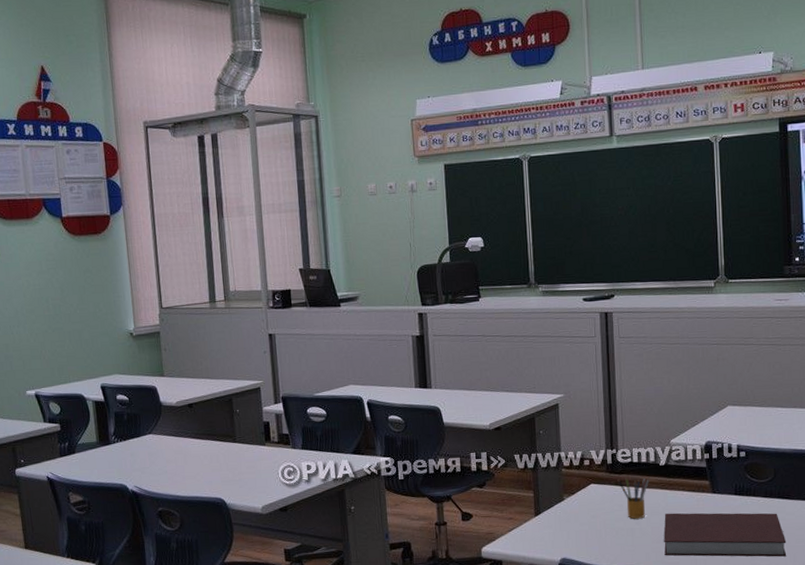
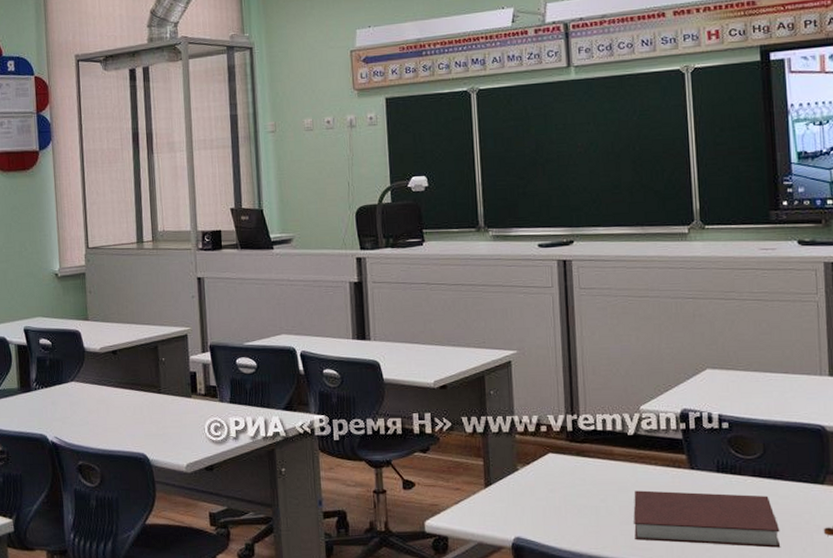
pencil box: present [617,476,650,519] -> none [579,446,617,496]

